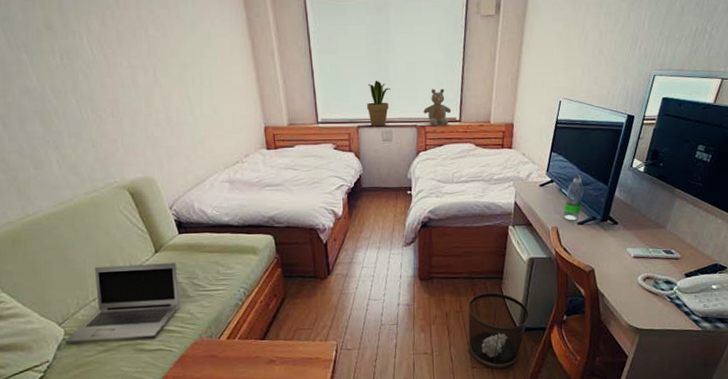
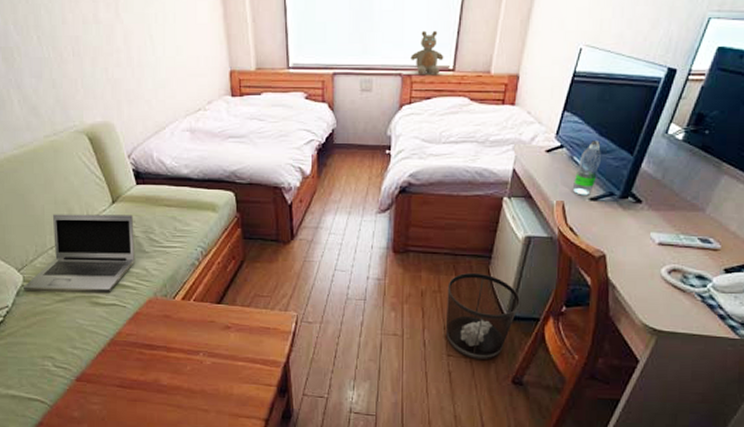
potted plant: present [367,79,390,127] -> none [345,19,373,74]

